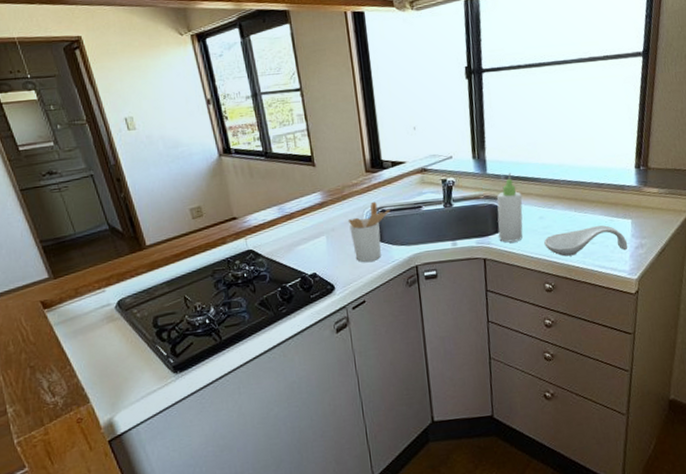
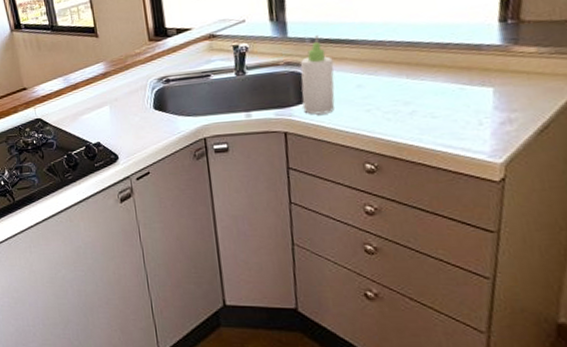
utensil holder: present [348,201,390,262] -> none [131,70,176,133]
spoon rest: present [544,225,628,257] -> none [363,95,489,132]

